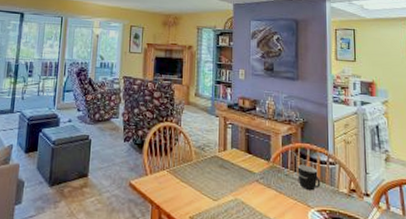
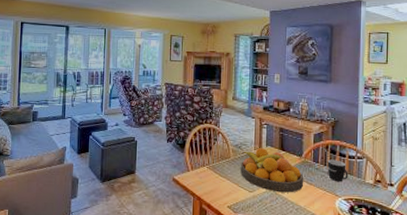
fruit bowl: none [204,149,273,203] -> present [241,147,304,193]

